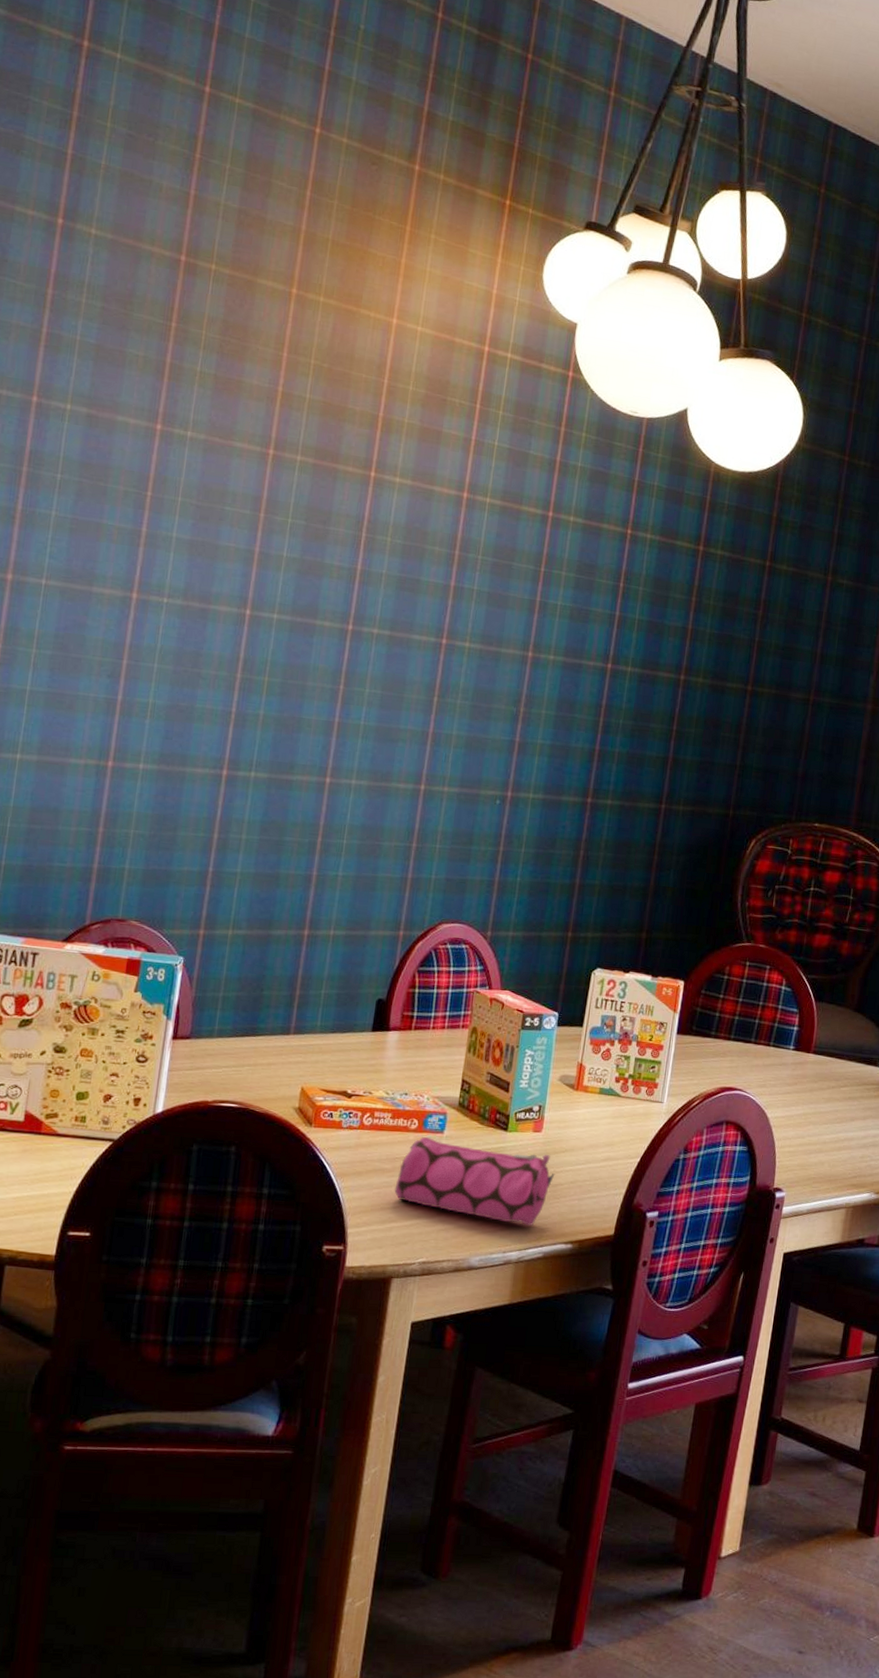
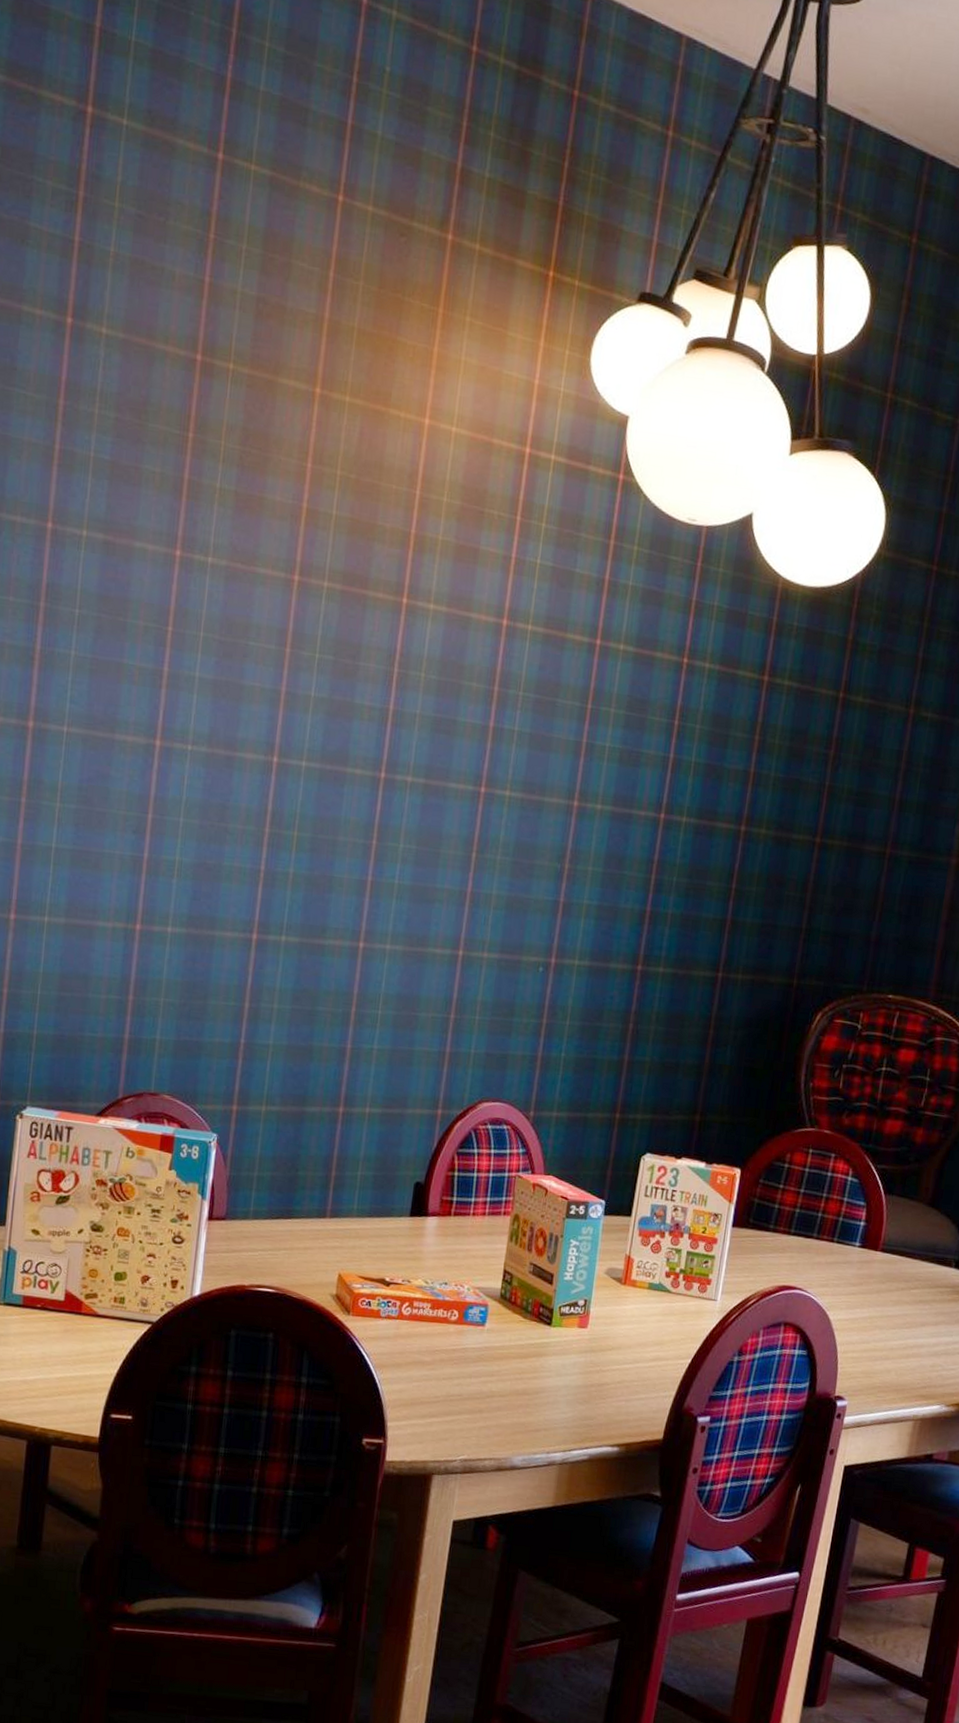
pencil case: present [394,1137,555,1226] -> none [434,1329,602,1426]

